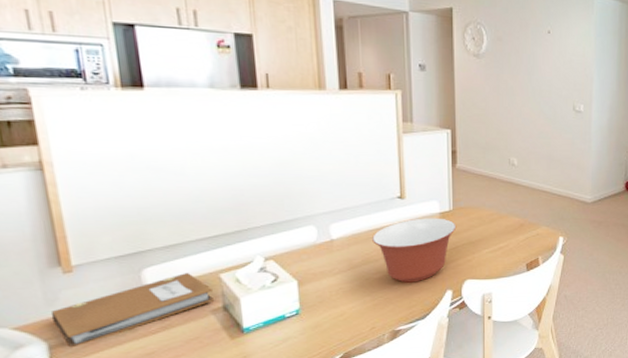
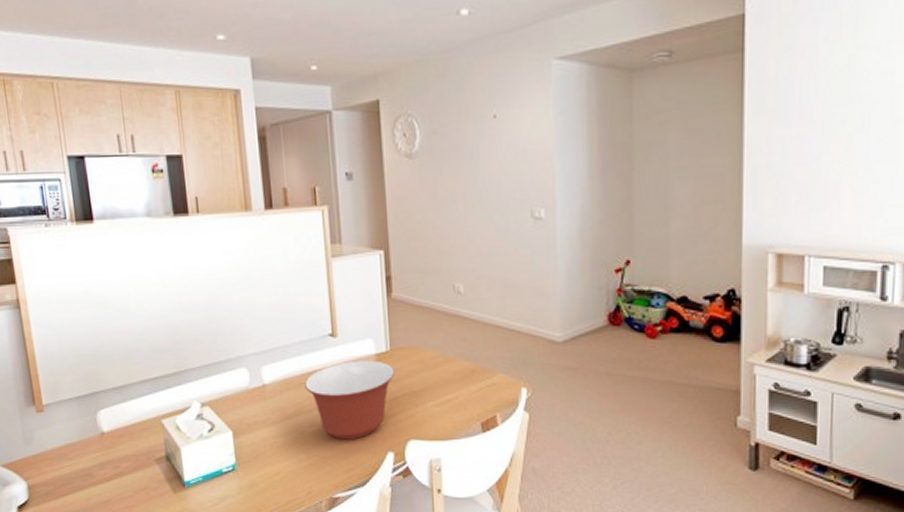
notebook: present [50,273,213,348] -> none [28,417,157,489]

